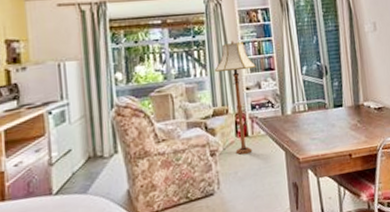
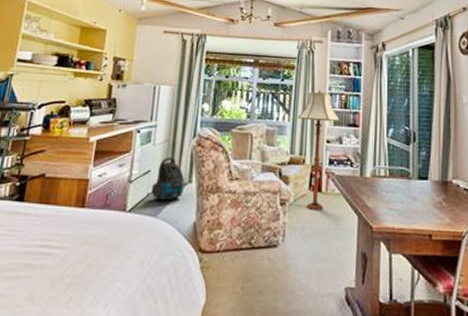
vacuum cleaner: none [75,132,111,177] -> present [150,157,185,201]

